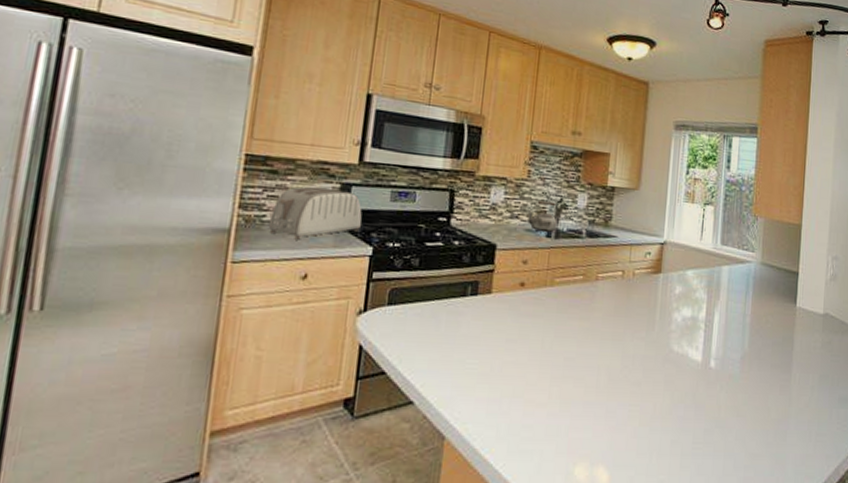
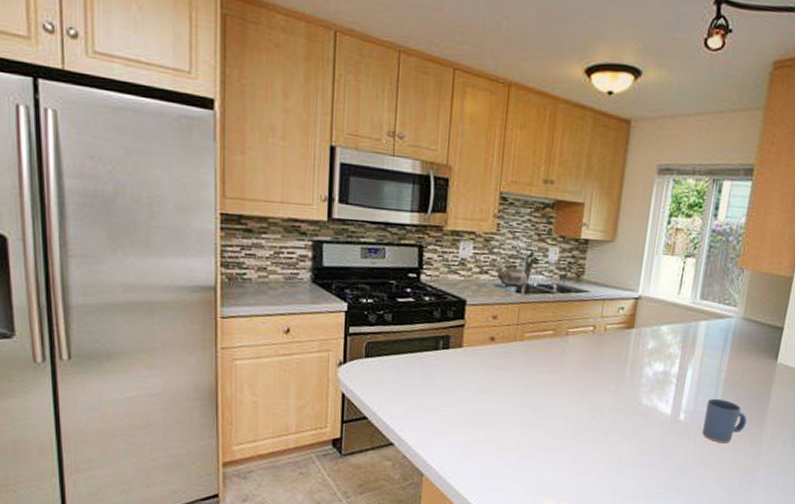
toaster: present [269,186,362,240] -> none [251,244,335,297]
mug: none [733,343,774,392] -> present [702,398,747,444]

